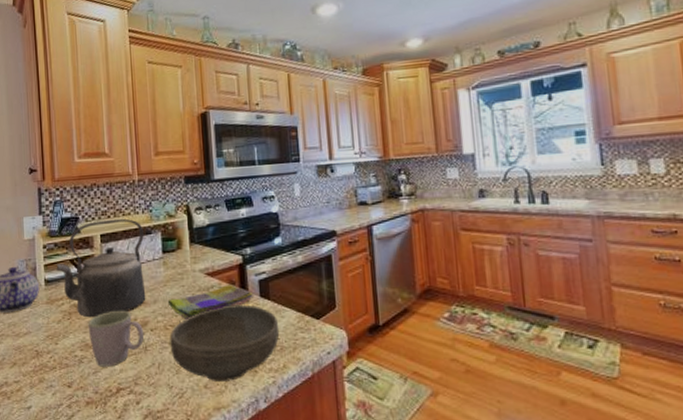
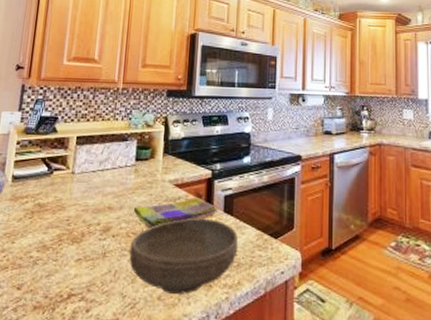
kettle: present [56,218,146,318] -> none [26,123,120,219]
mug: present [87,310,145,367] -> none [48,213,106,271]

